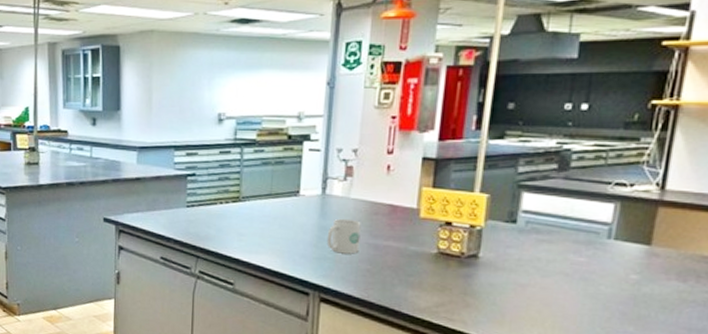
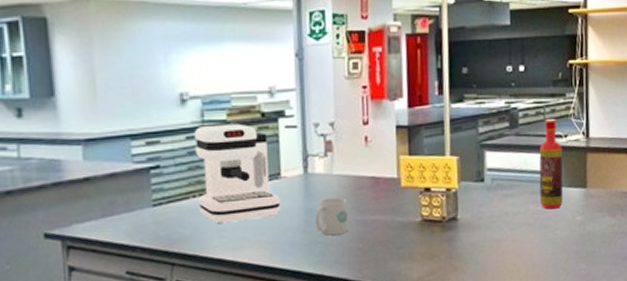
coffee maker: none [223,143,297,229] -> present [194,123,281,224]
bottle: none [584,164,625,263] -> present [539,118,563,210]

